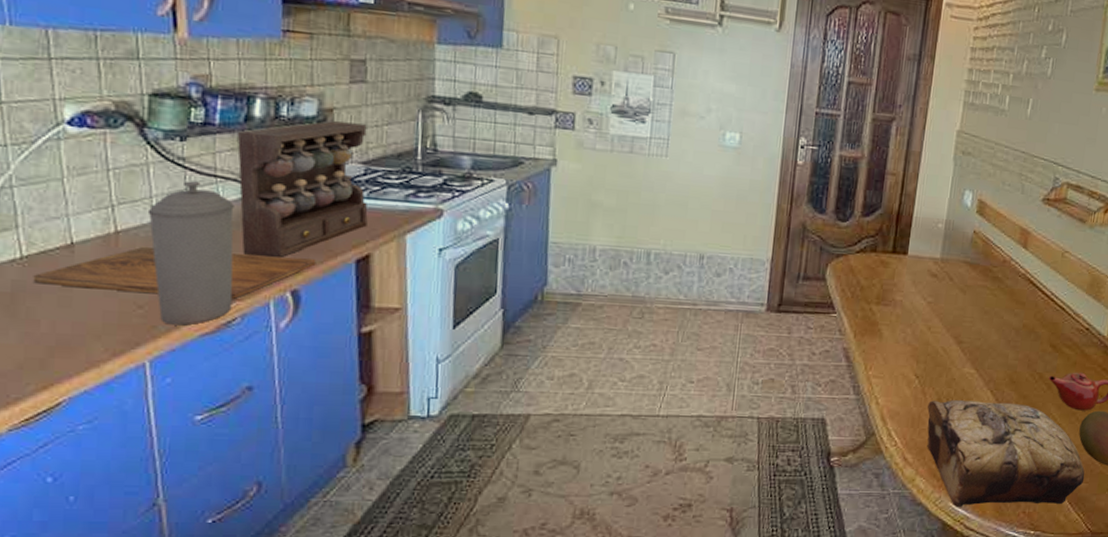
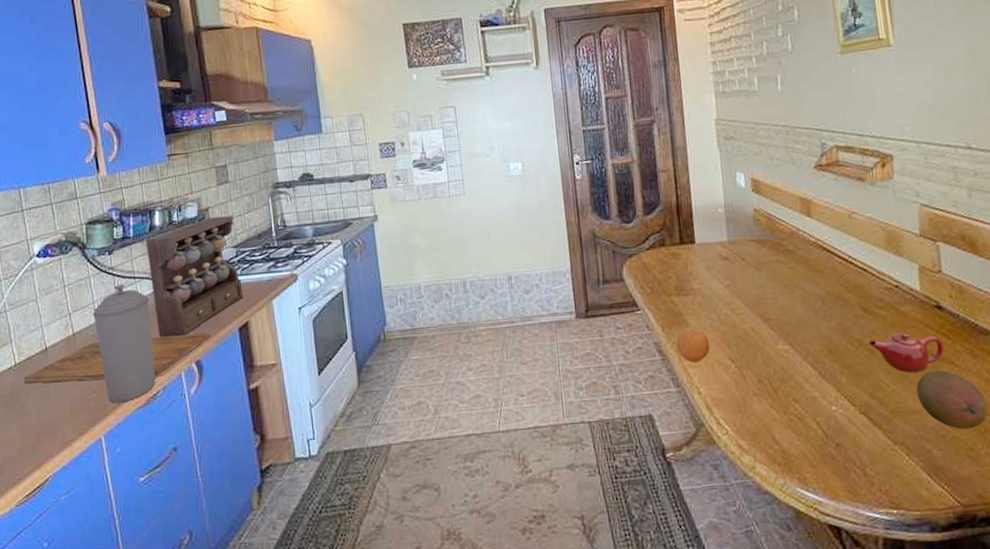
fruit: none [865,337,899,373] -> present [676,327,710,363]
bread loaf: present [927,400,1085,508] -> none [750,374,938,493]

